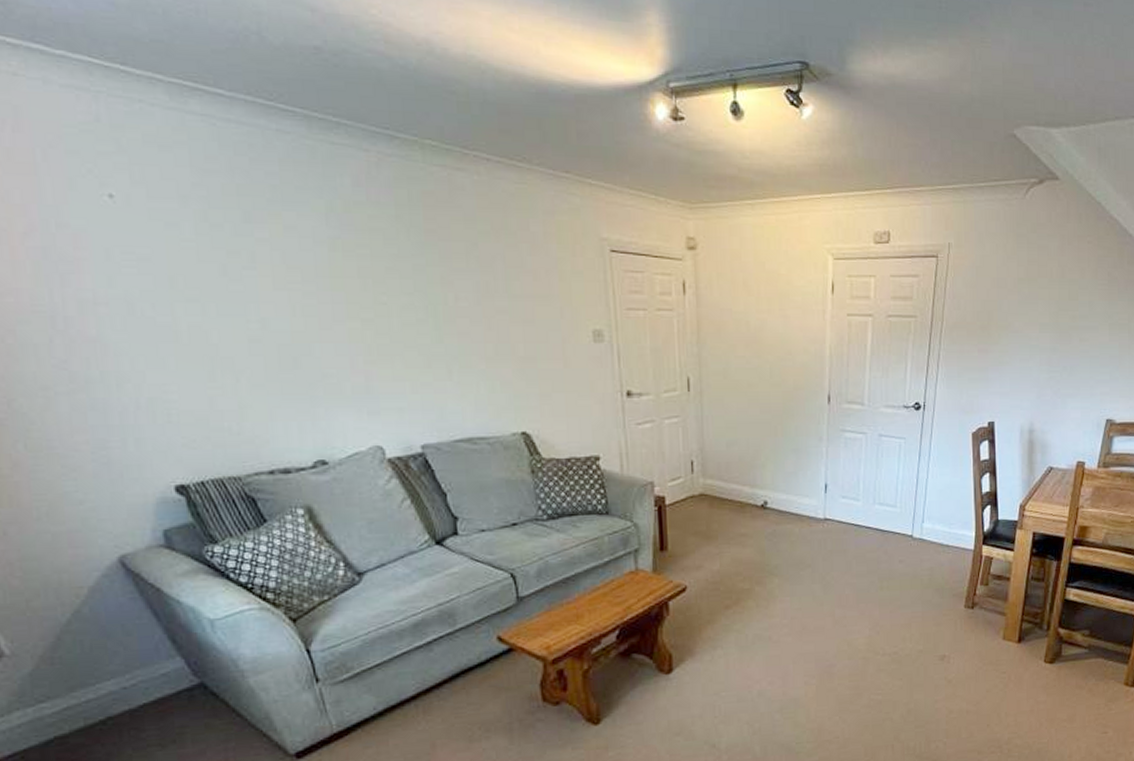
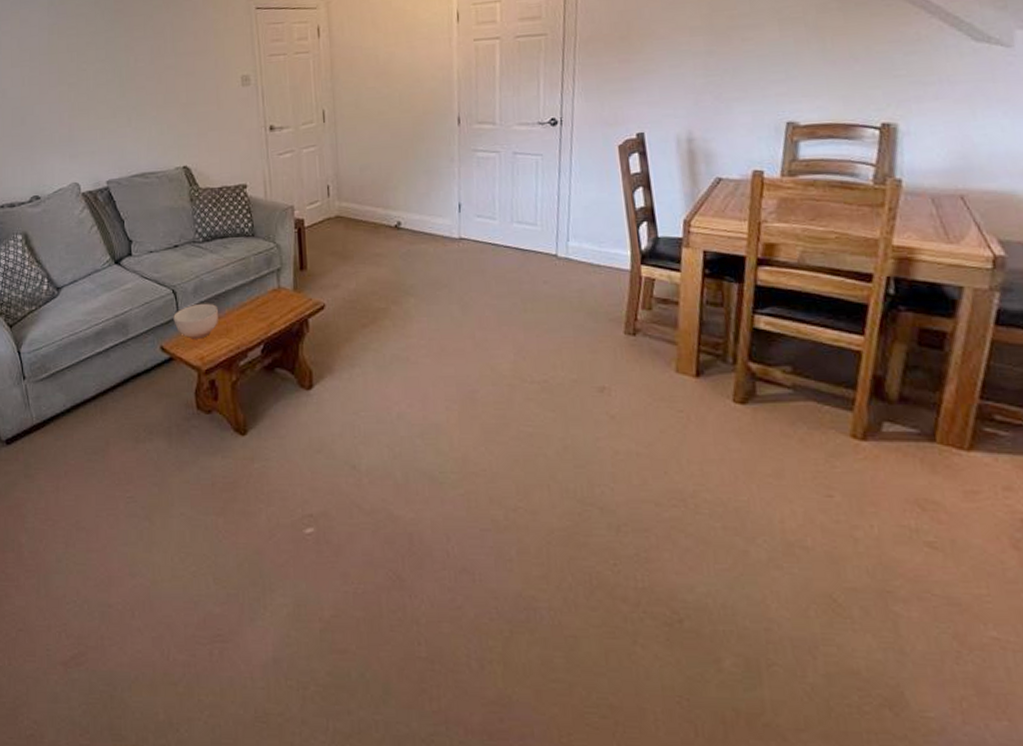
bowl: none [512,587,568,627] -> present [173,303,219,339]

